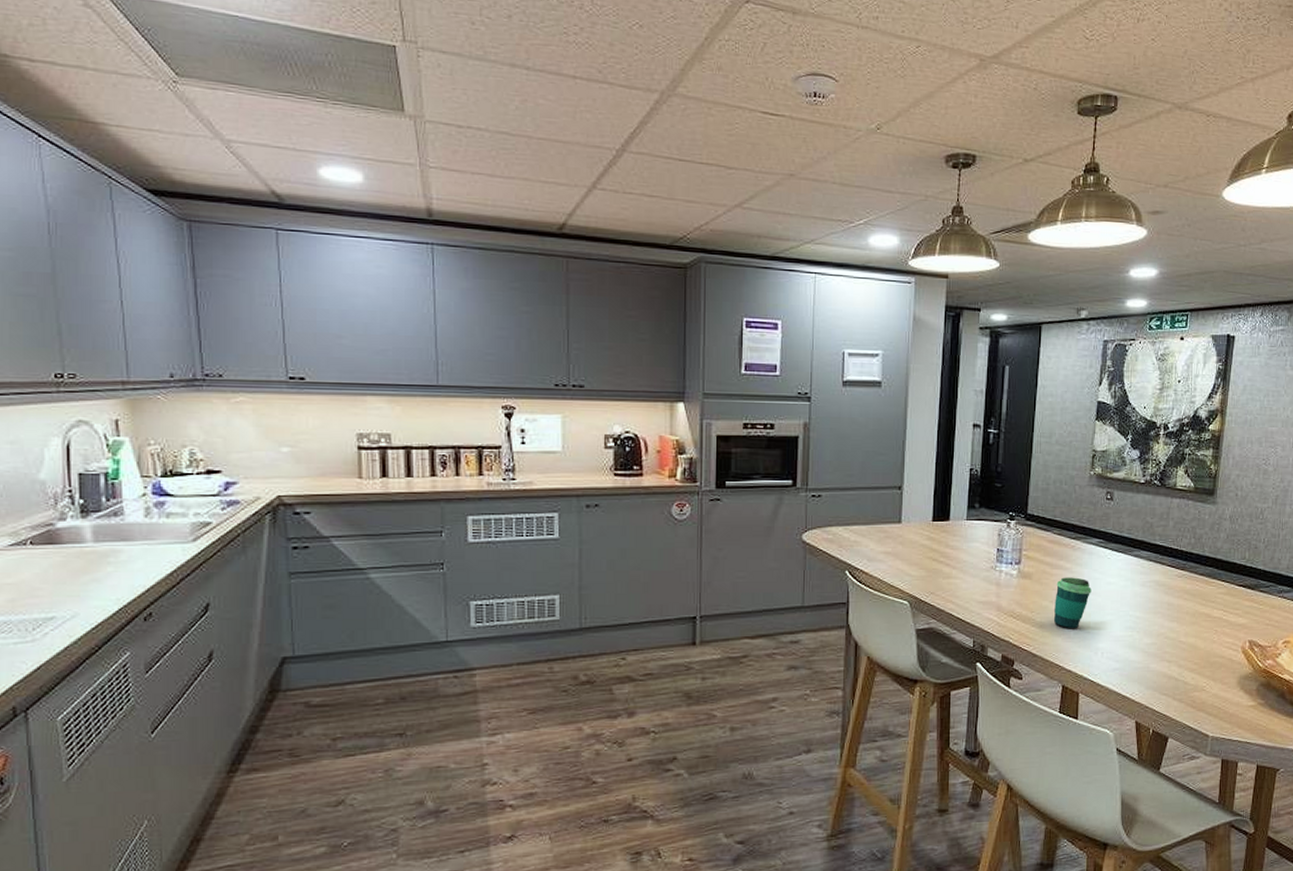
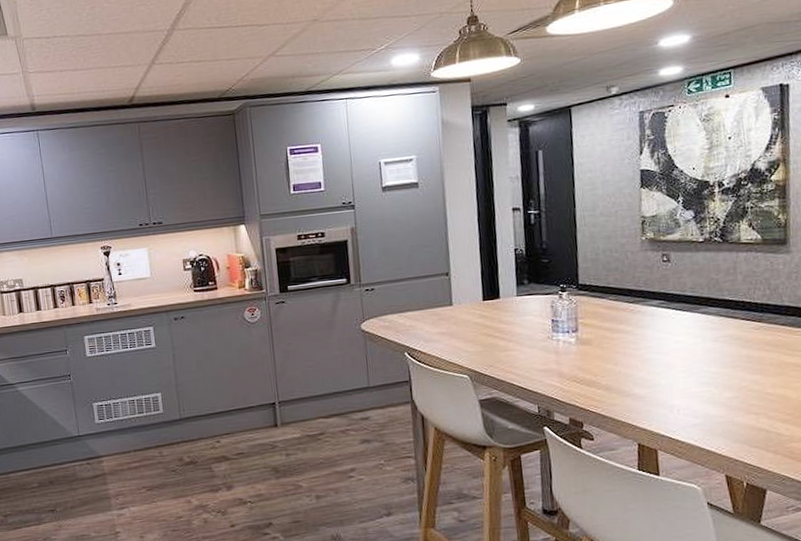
cup: present [1053,577,1092,629] -> none [618,339,658,389]

